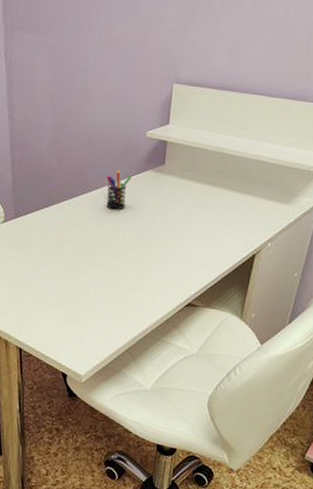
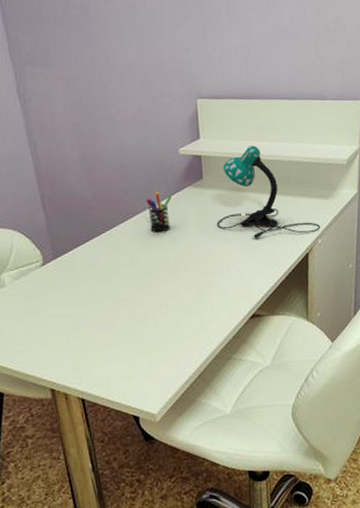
desk lamp: none [170,138,273,235] -> present [216,145,320,239]

